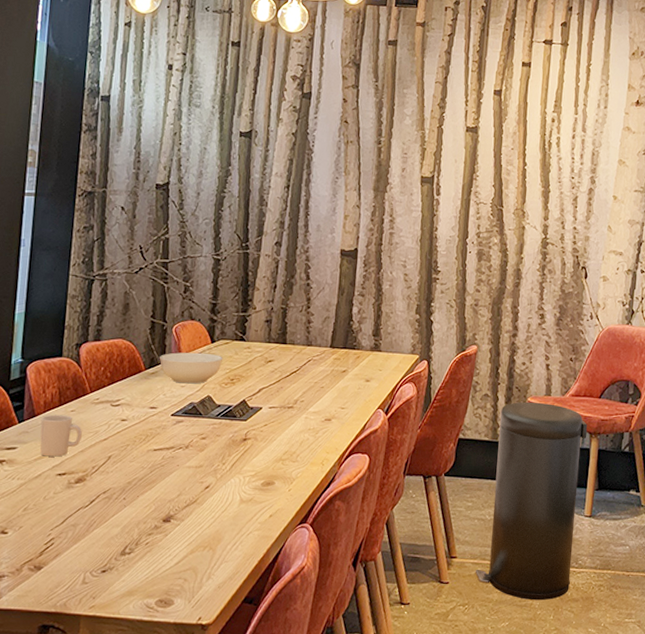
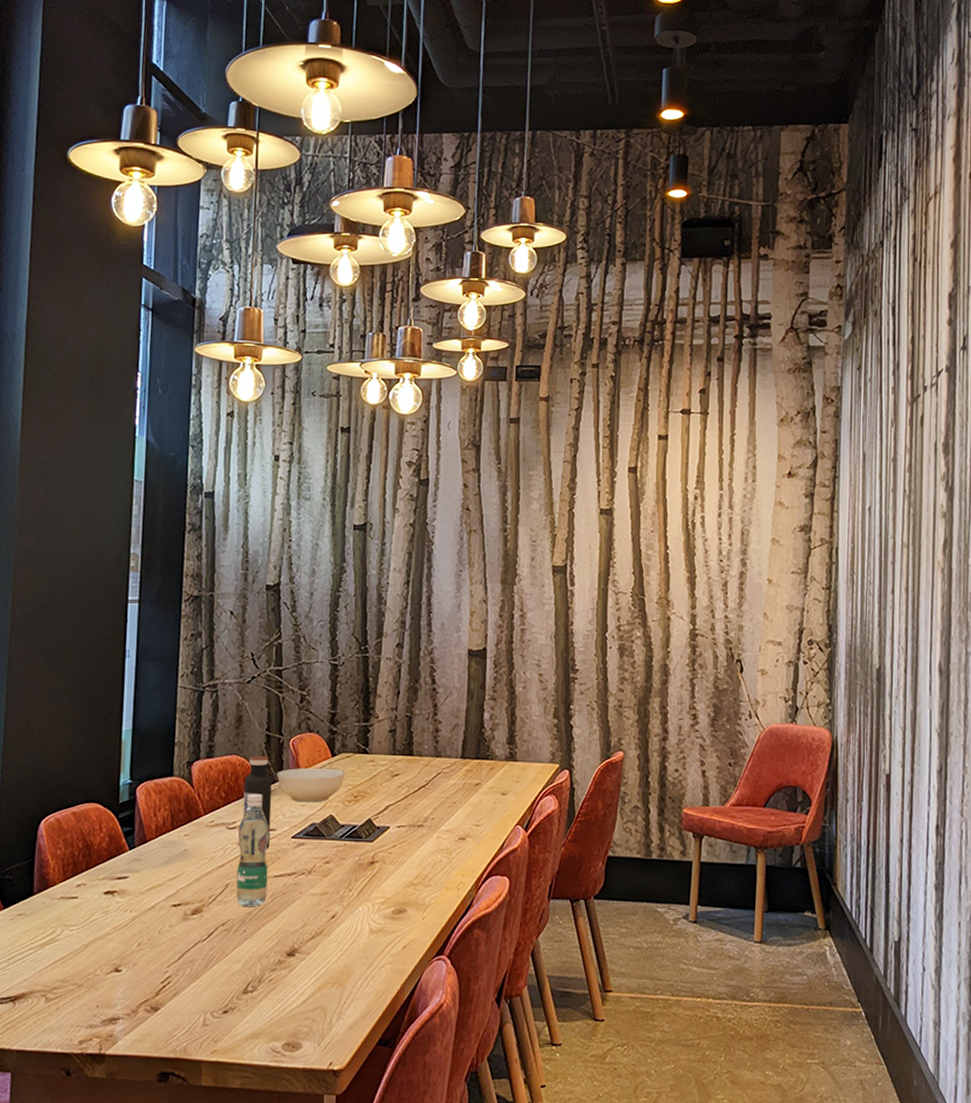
mug: present [40,414,82,457] -> none [152,840,197,886]
bottle: none [117,374,151,477] -> present [235,793,269,906]
water bottle: none [126,340,155,425] -> present [242,755,272,849]
pedal bin: present [475,401,587,600] -> none [633,813,752,1038]

